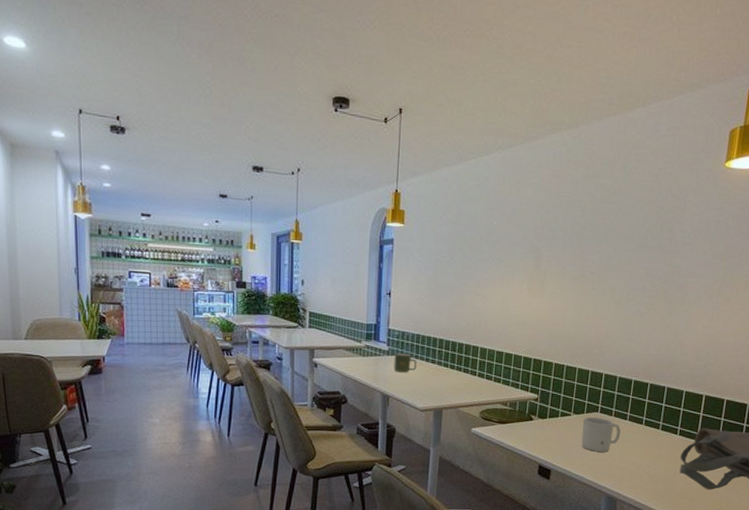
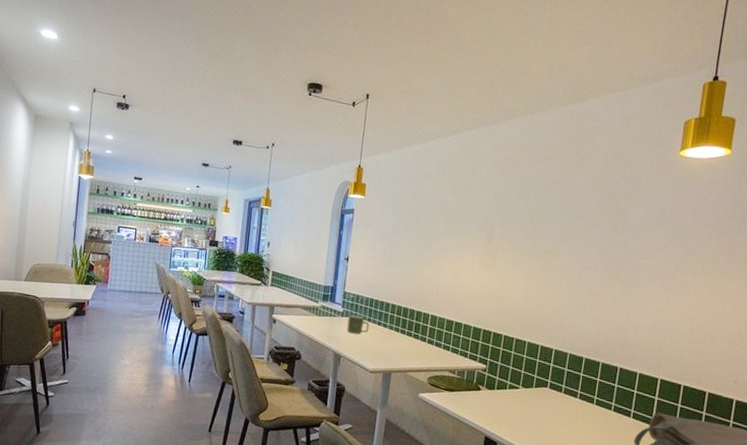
mug: present [581,416,621,452] -> none [529,391,571,429]

